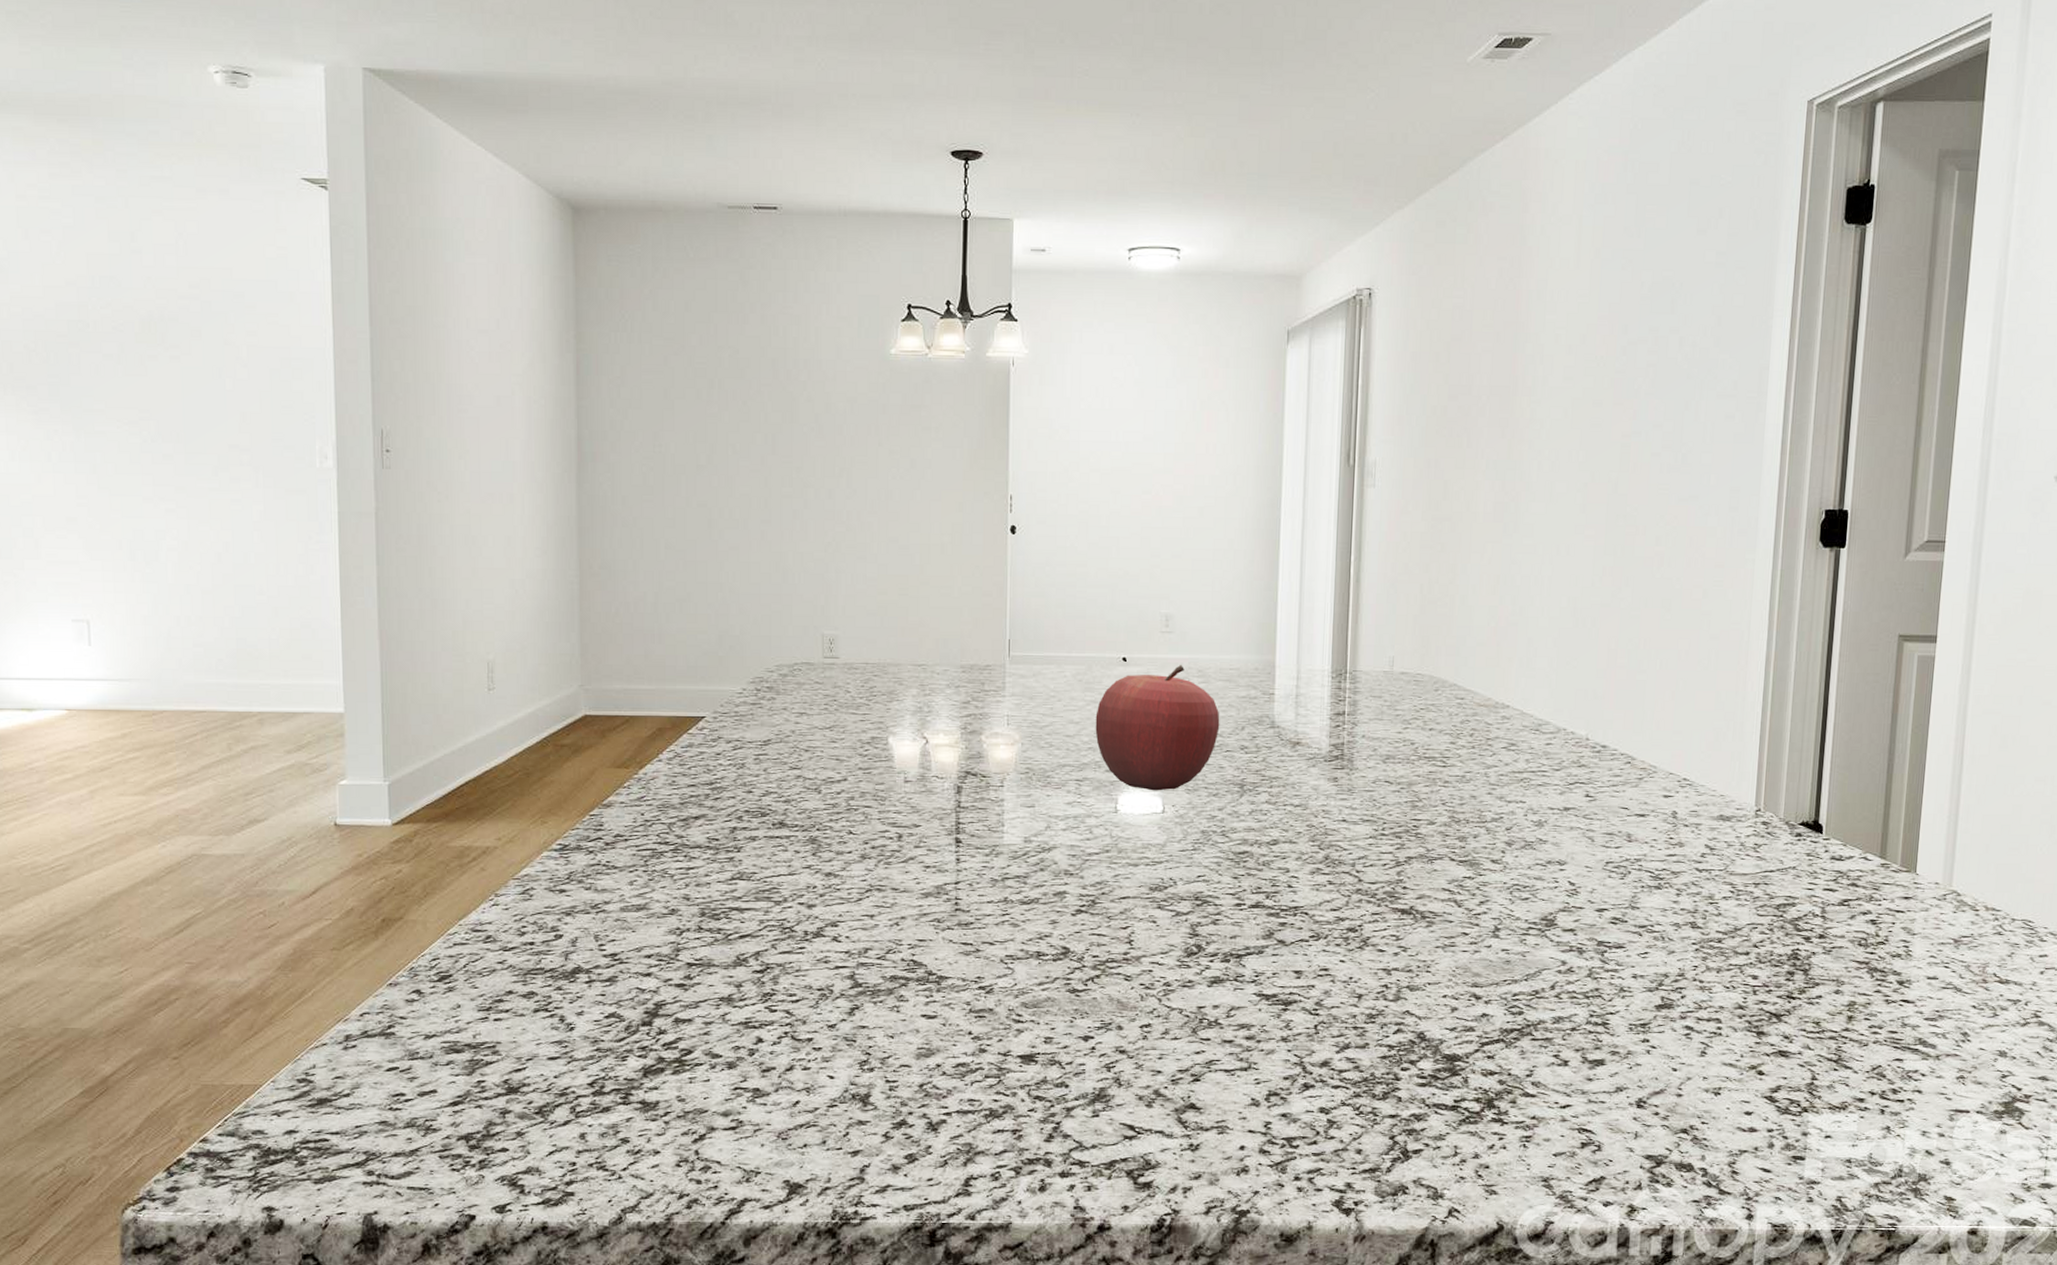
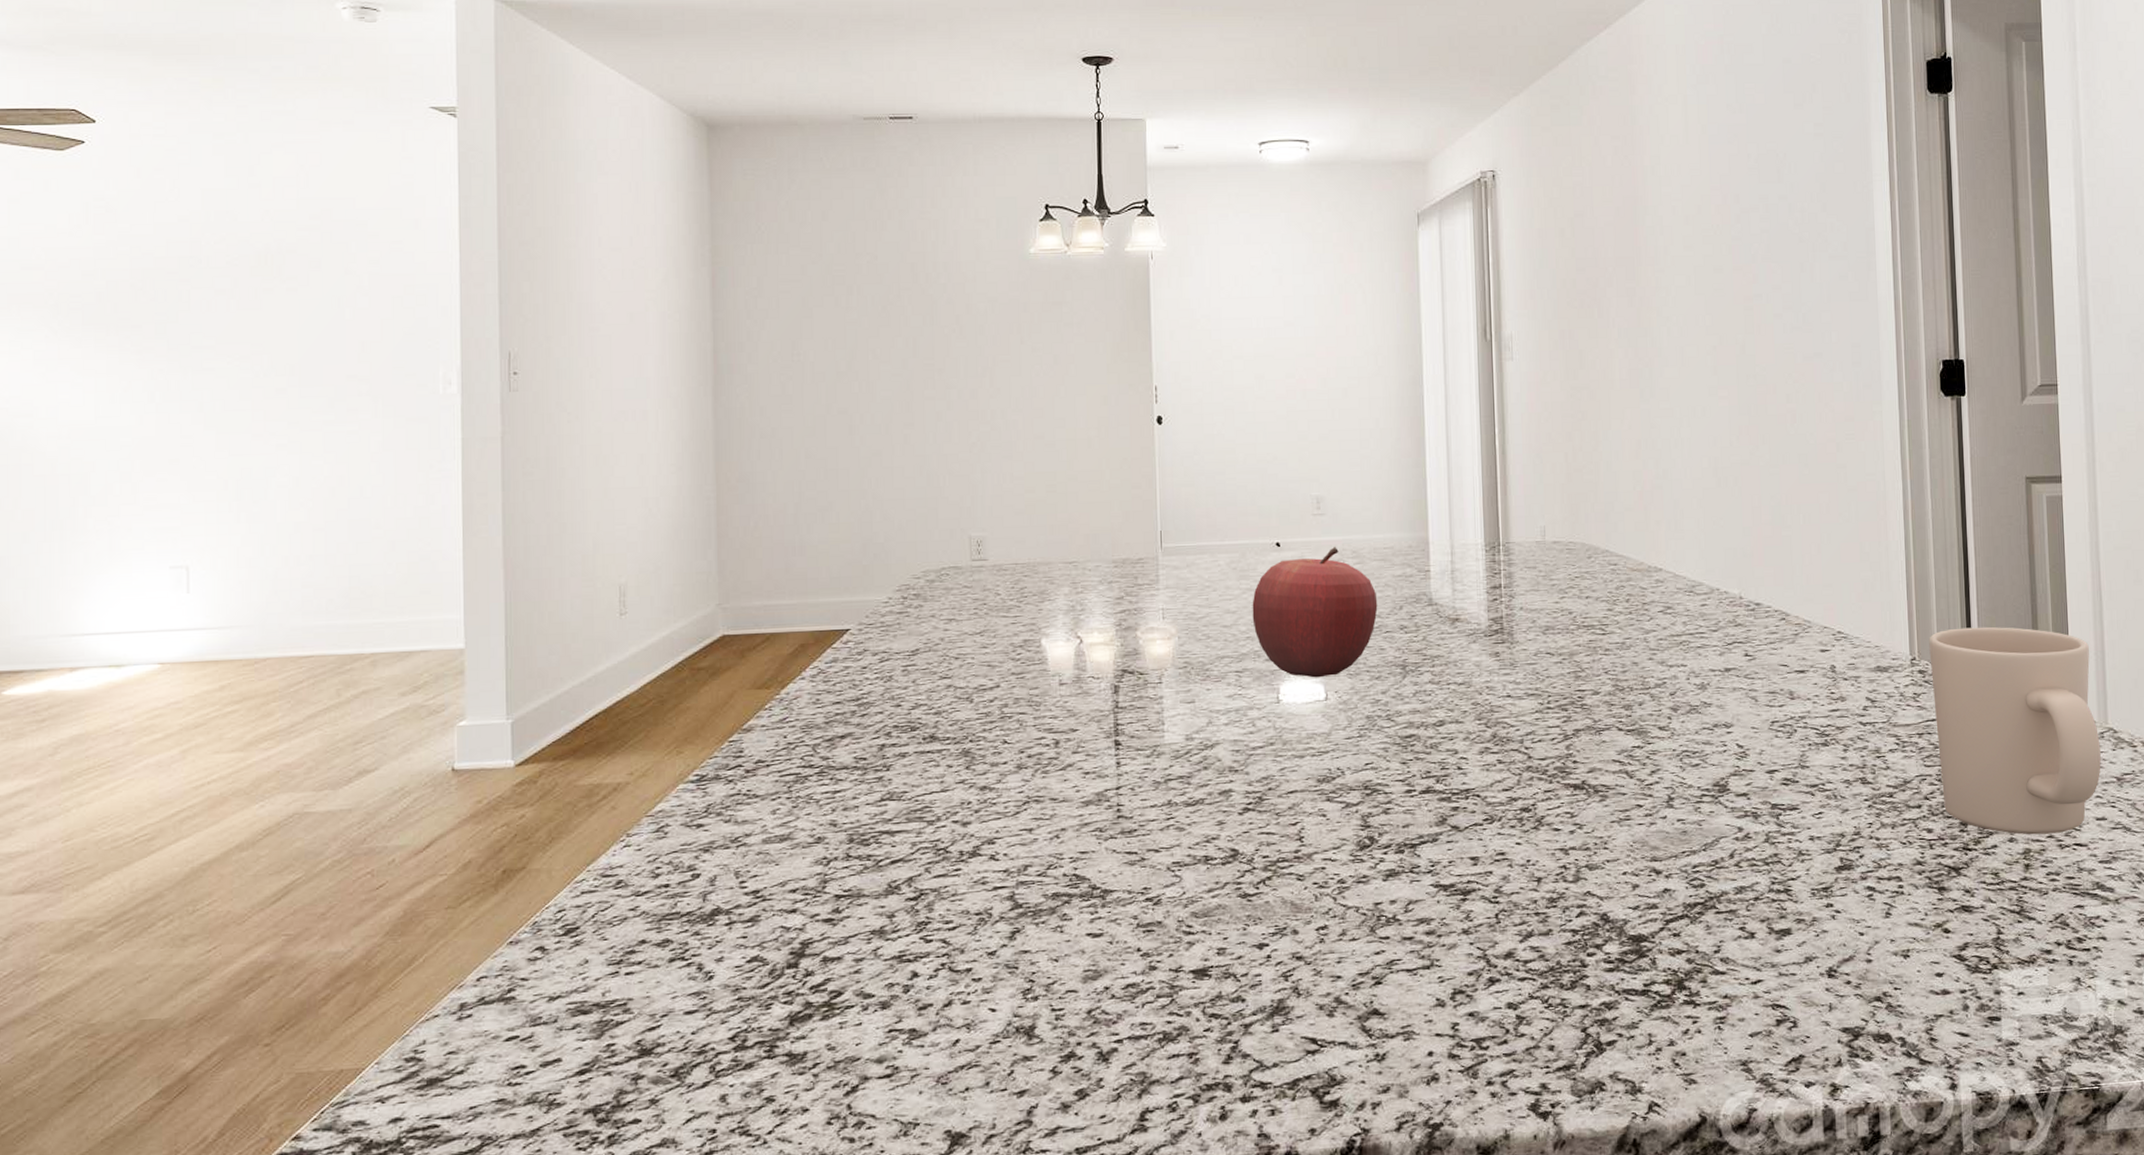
mug: none [1772,782,1943,989] -> present [1929,626,2101,835]

